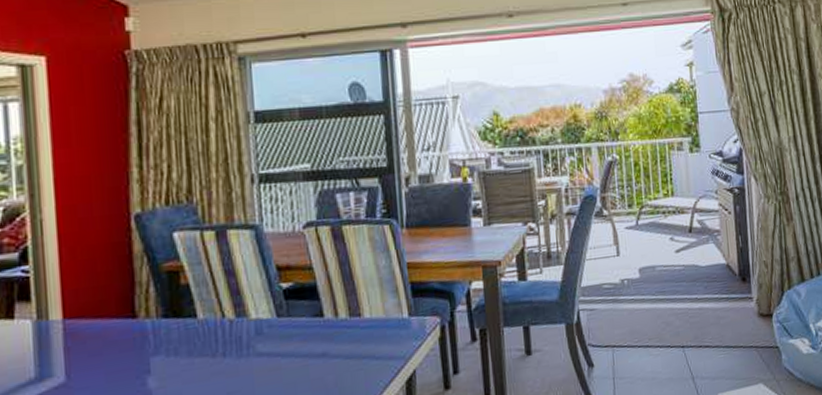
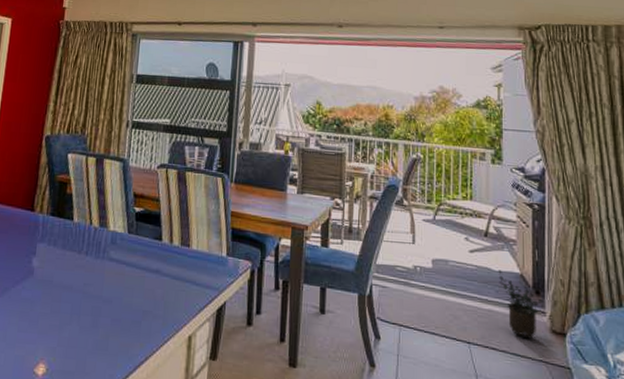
potted plant: none [705,264,750,329] -> present [498,270,544,339]

